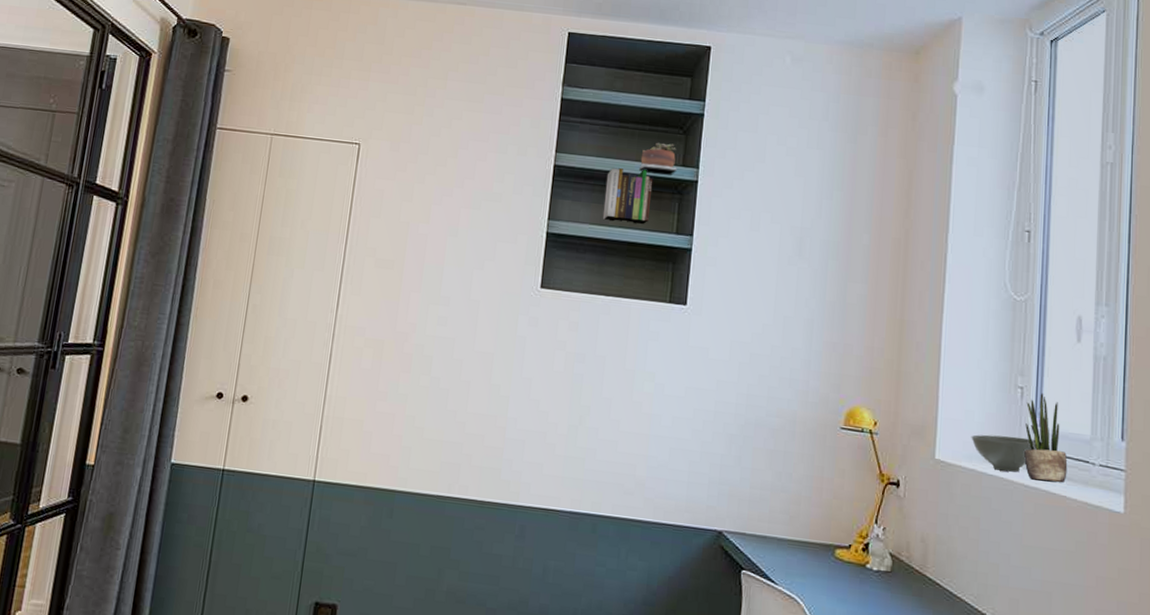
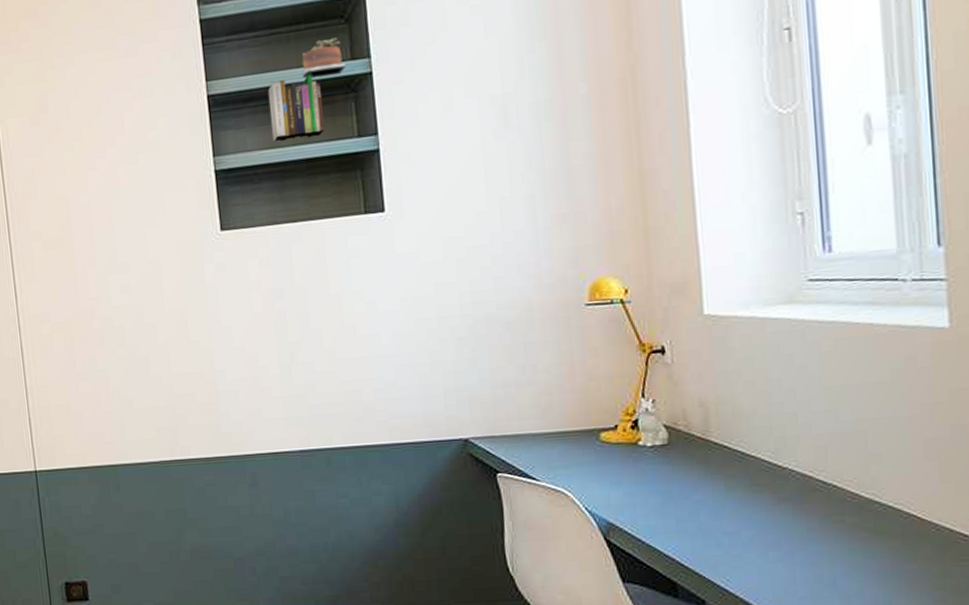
bowl: present [971,434,1037,472] -> none [745,268,829,312]
potted plant: present [1023,392,1068,484] -> none [810,213,872,315]

